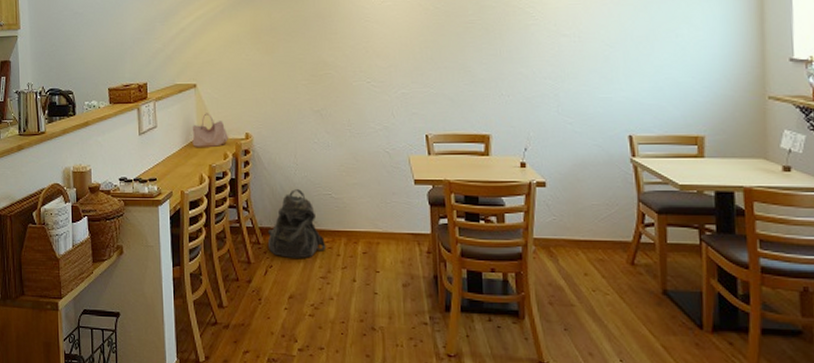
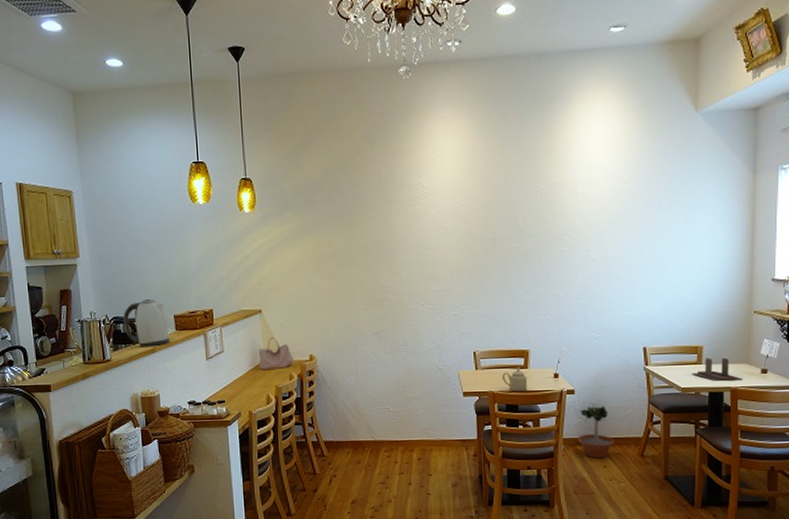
kettle: none [58,72,104,120] -> present [123,299,170,348]
backpack: present [267,189,326,258] -> none [331,405,385,467]
sugar bowl: none [459,153,490,181] -> present [502,367,528,391]
potted tree: none [551,195,597,264] -> present [578,400,615,459]
napkin holder: none [692,150,759,180] -> present [692,357,743,381]

